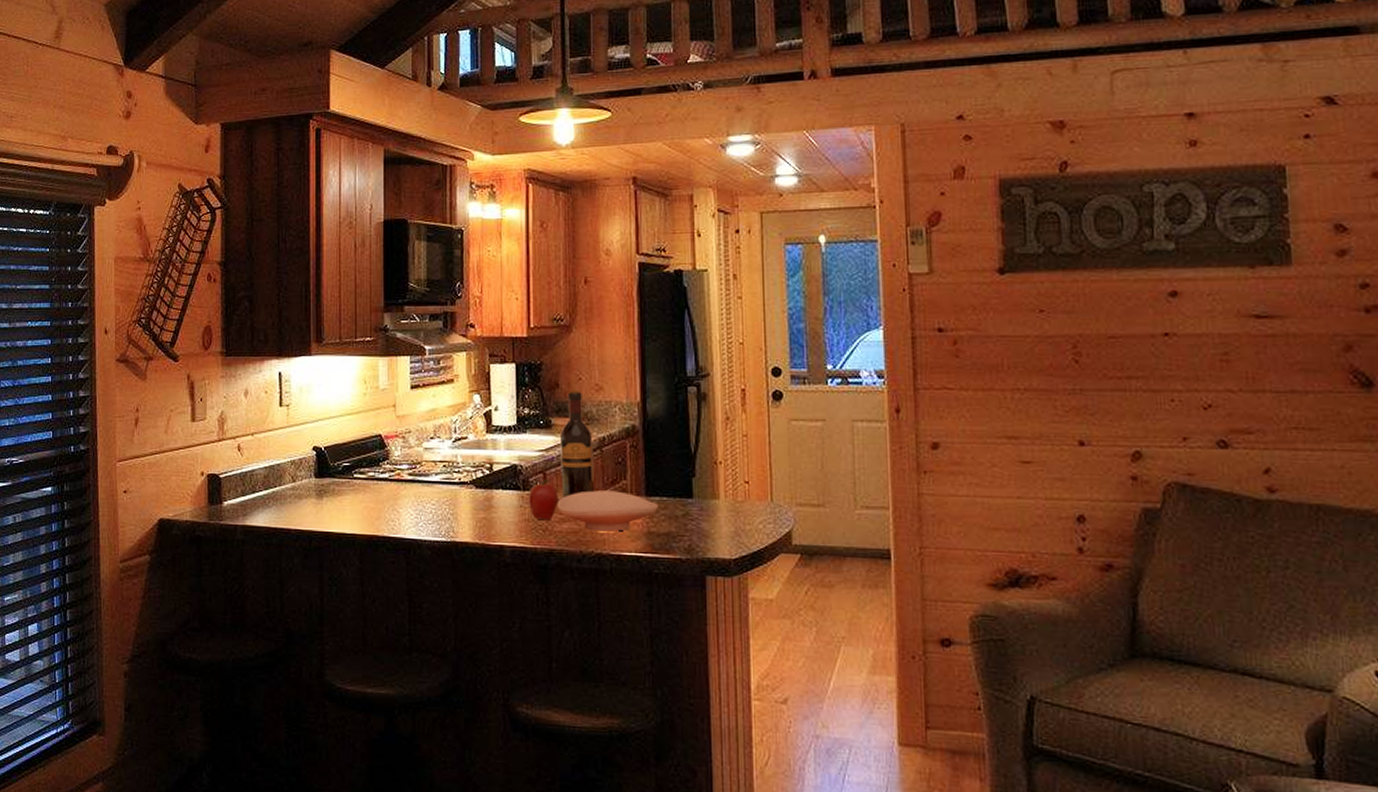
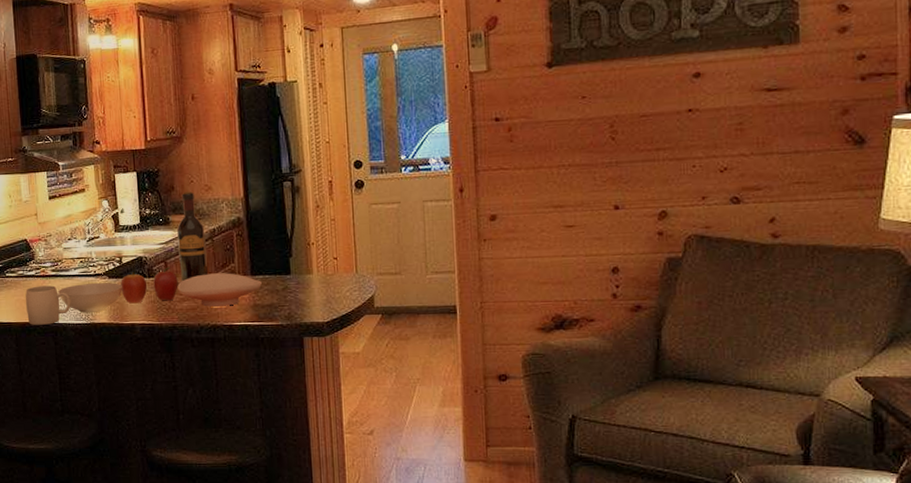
mug: none [374,492,429,541] -> present [25,285,71,326]
bowl: none [414,493,491,530] -> present [58,283,122,314]
fruit: none [490,483,522,521] -> present [121,272,148,304]

